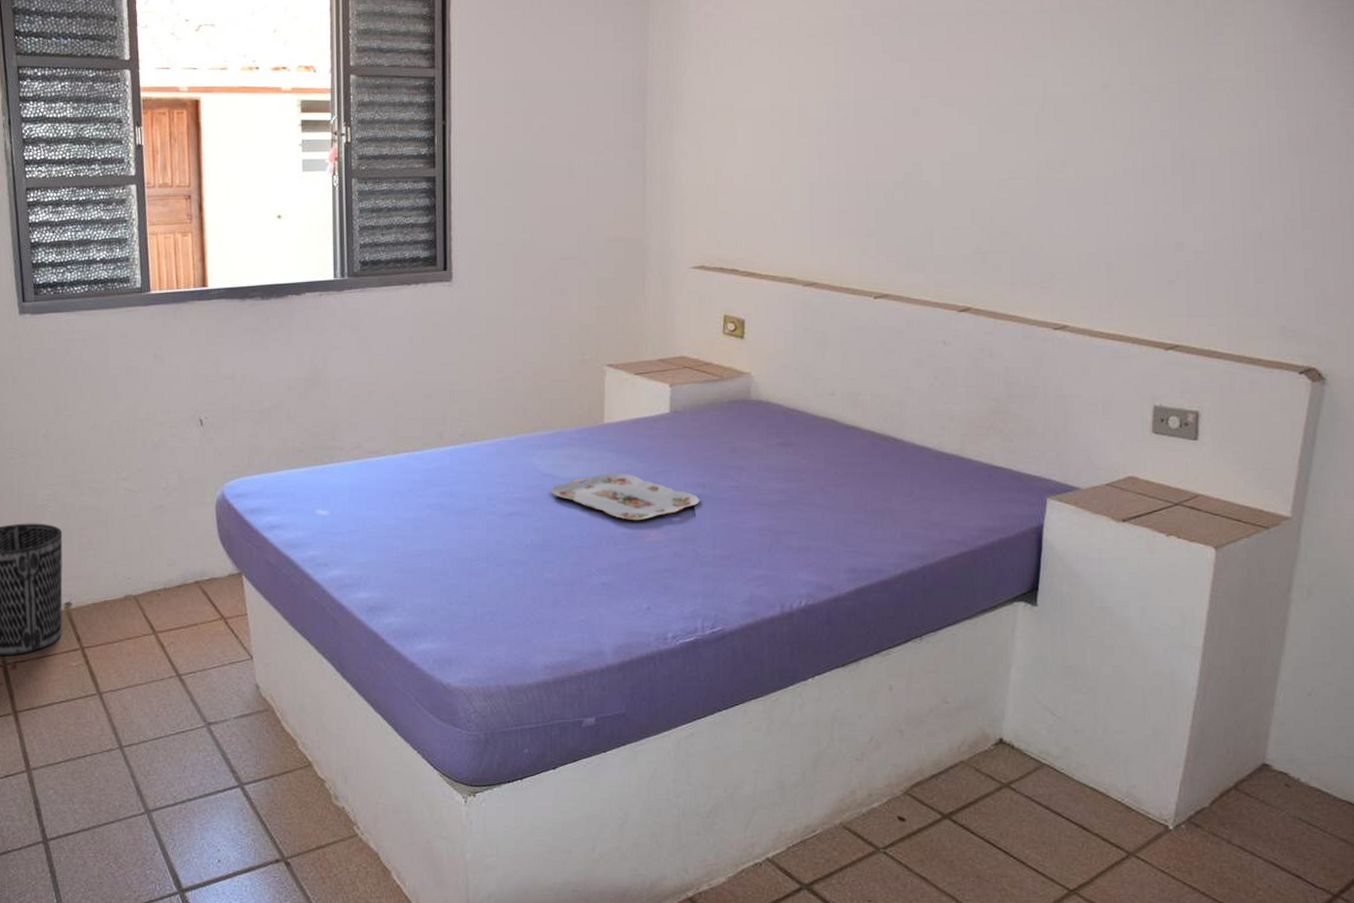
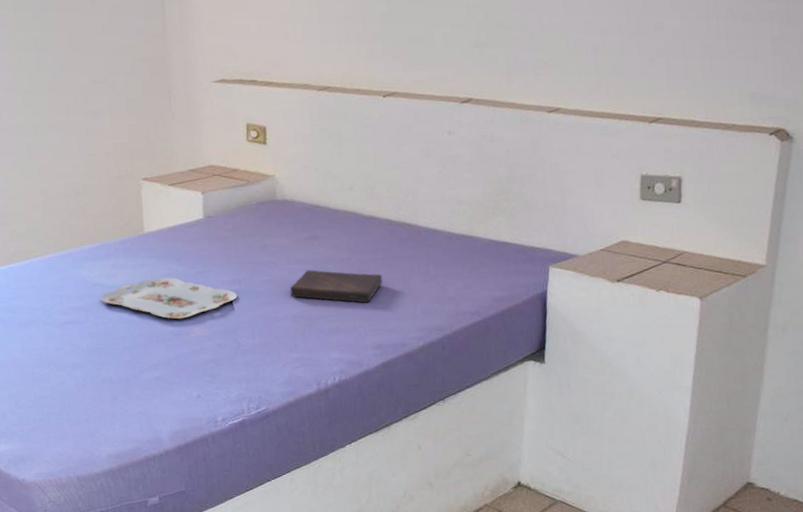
book: none [758,479,861,521] -> present [290,270,382,303]

